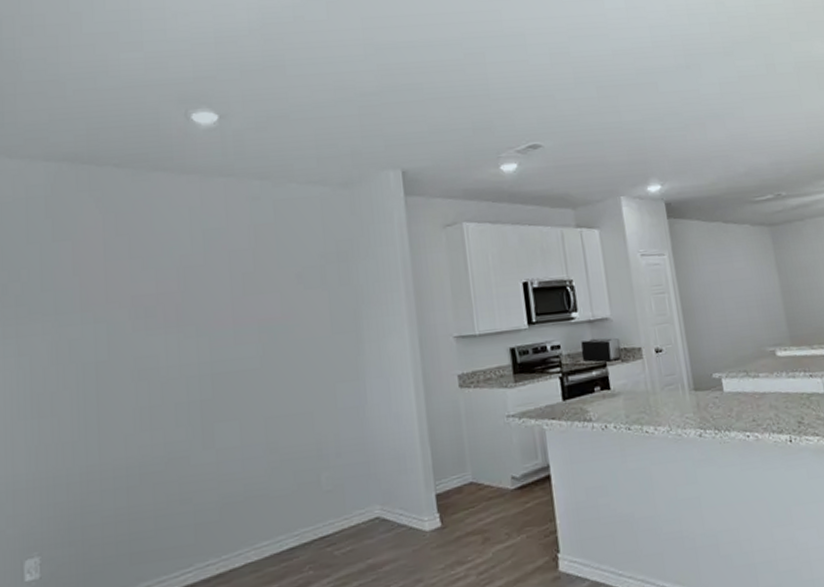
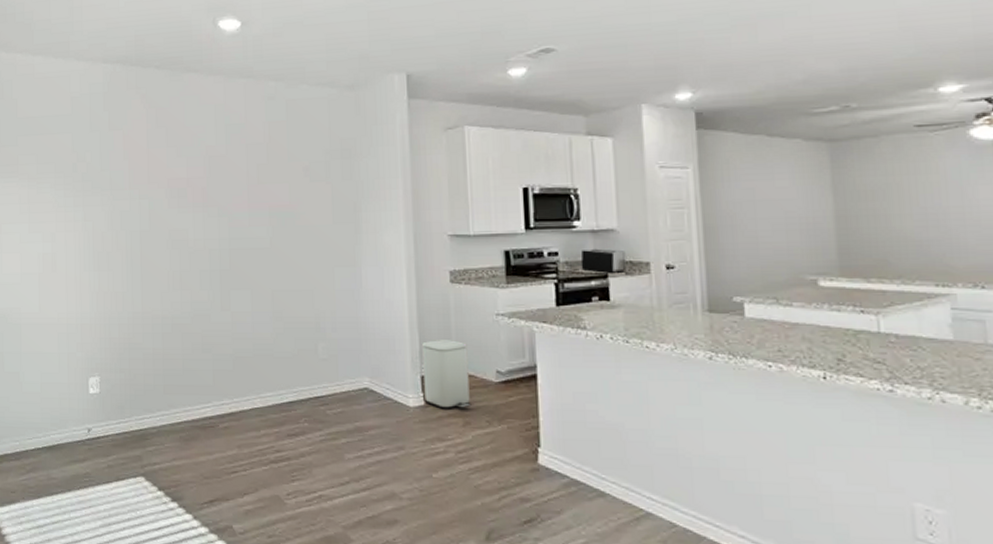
pedal bin: none [435,449,488,528] -> present [422,338,470,409]

